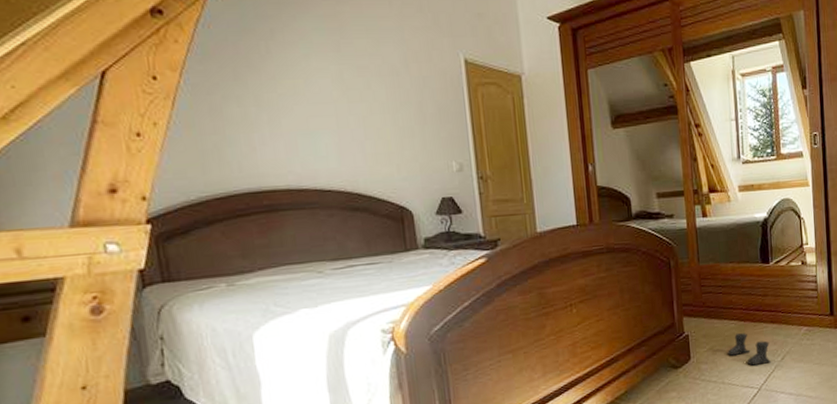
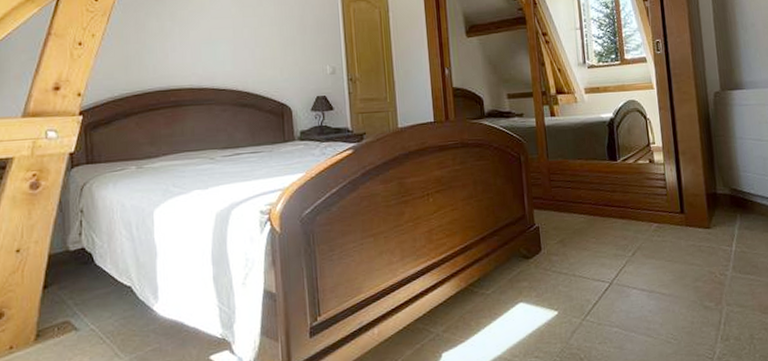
boots: present [726,333,771,366] -> none [577,227,622,260]

